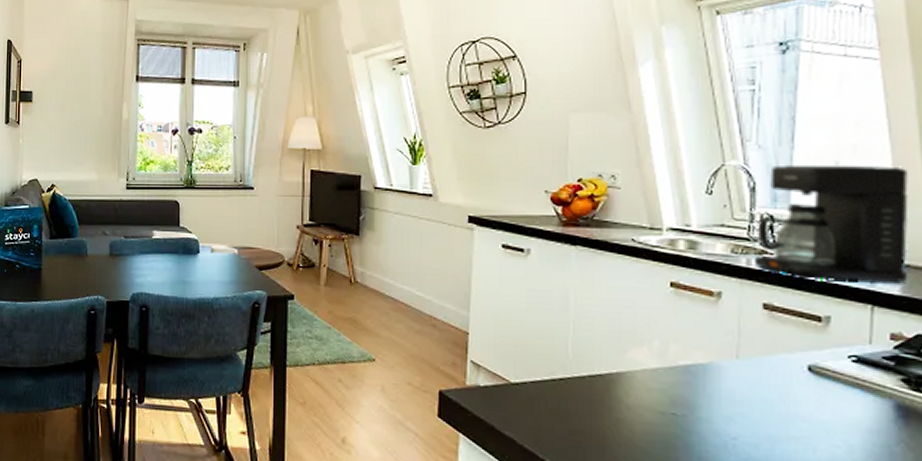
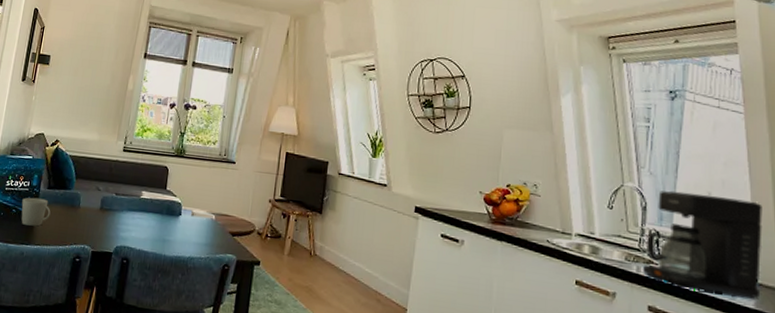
cup: none [25,250,57,281] -> present [21,197,51,226]

